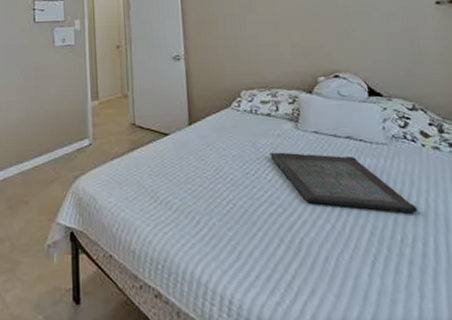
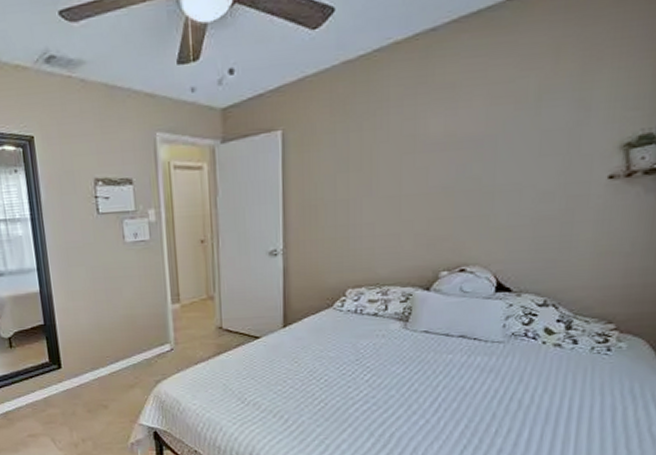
serving tray: present [270,152,418,213] -> none [371,352,520,408]

